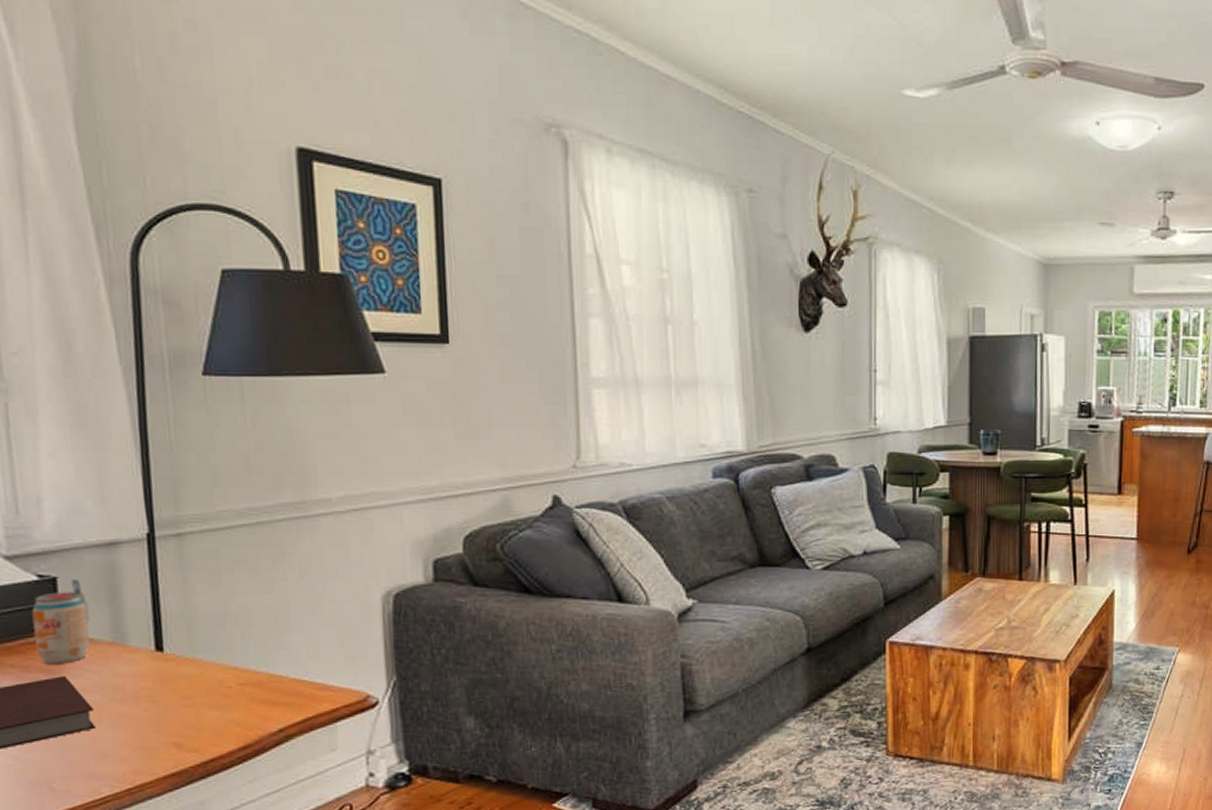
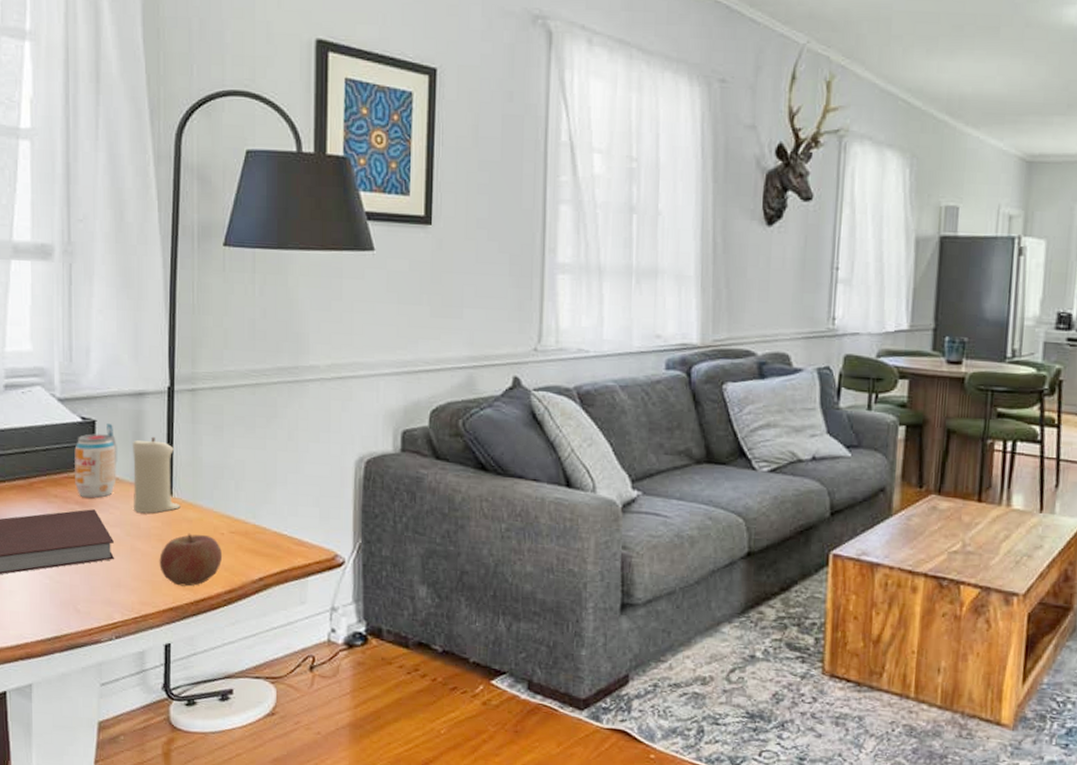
candle: none [107,589,175,674] -> present [133,436,181,513]
apple: none [153,690,233,749] -> present [159,533,223,587]

